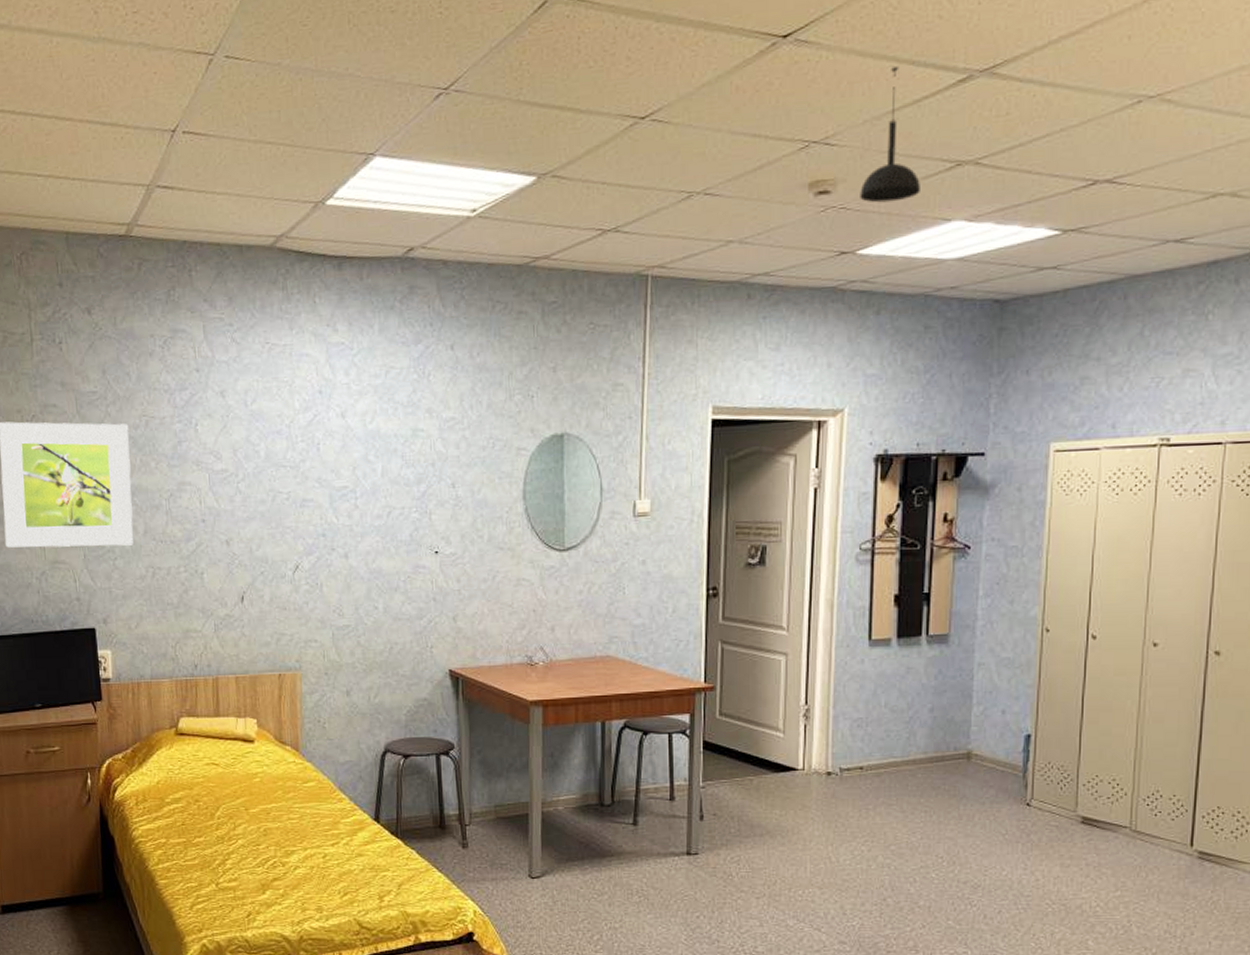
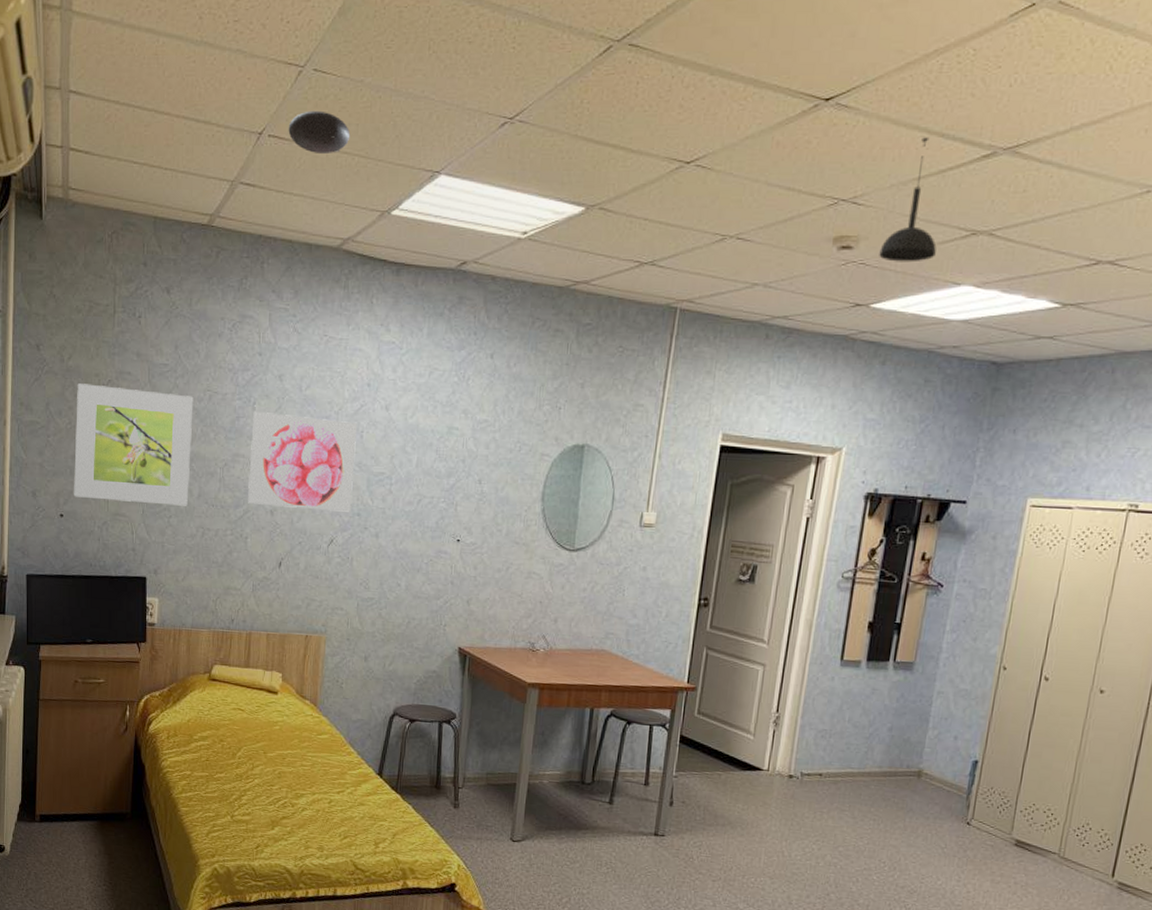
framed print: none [196,433,315,536] -> present [248,411,357,512]
ceiling light: none [203,100,273,147] -> present [288,110,351,155]

